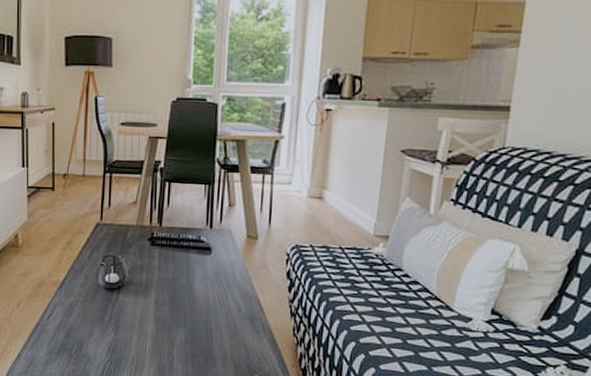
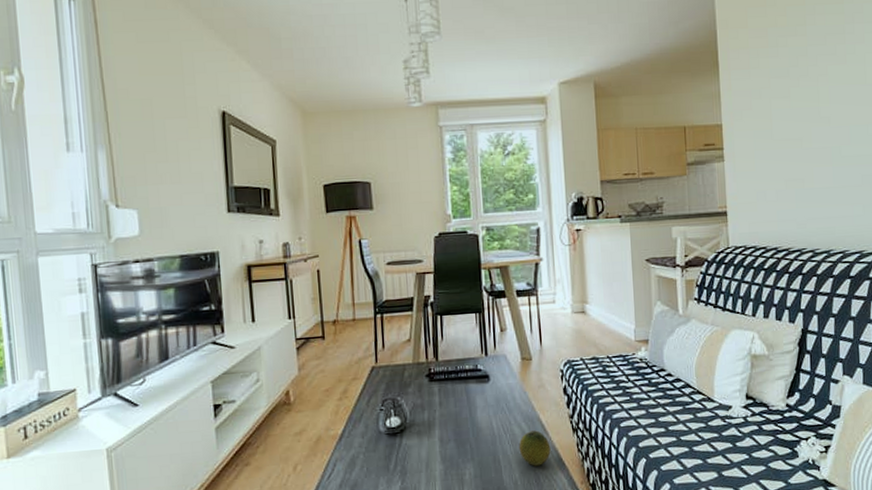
fruit: none [232,308,265,343] -> present [519,430,551,466]

